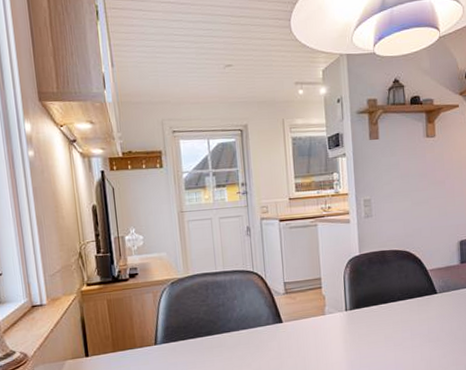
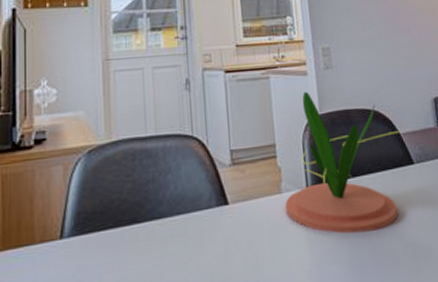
plant: none [328,236,427,345] -> present [285,91,400,234]

